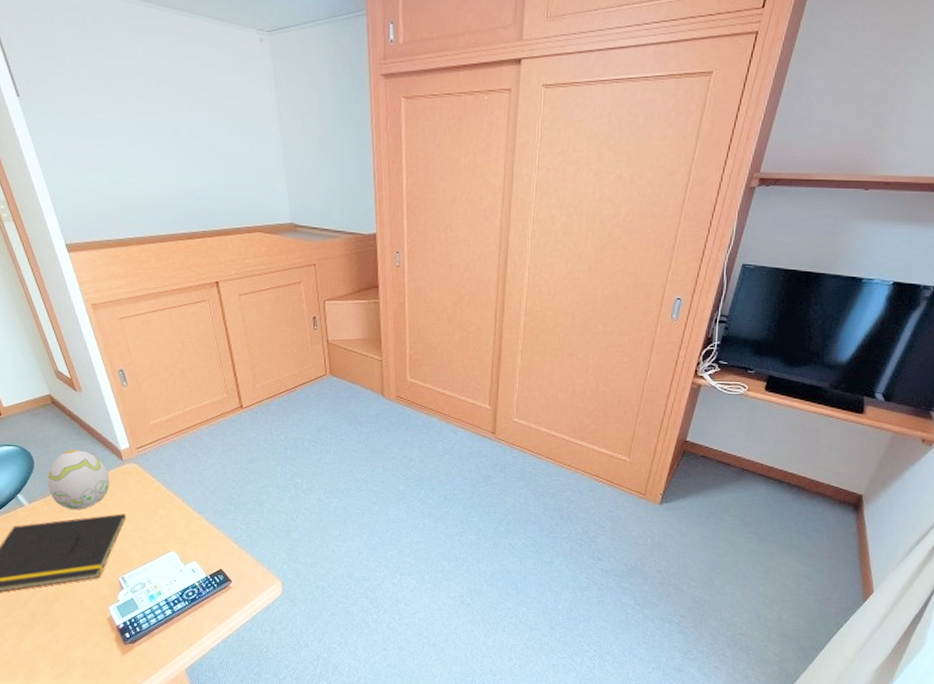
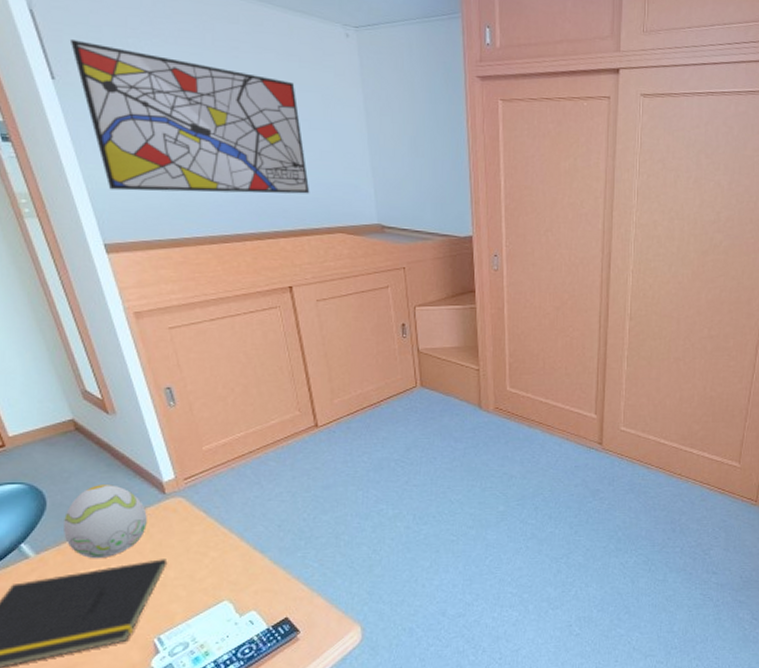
wall art: none [29,59,232,196] -> present [69,40,310,194]

